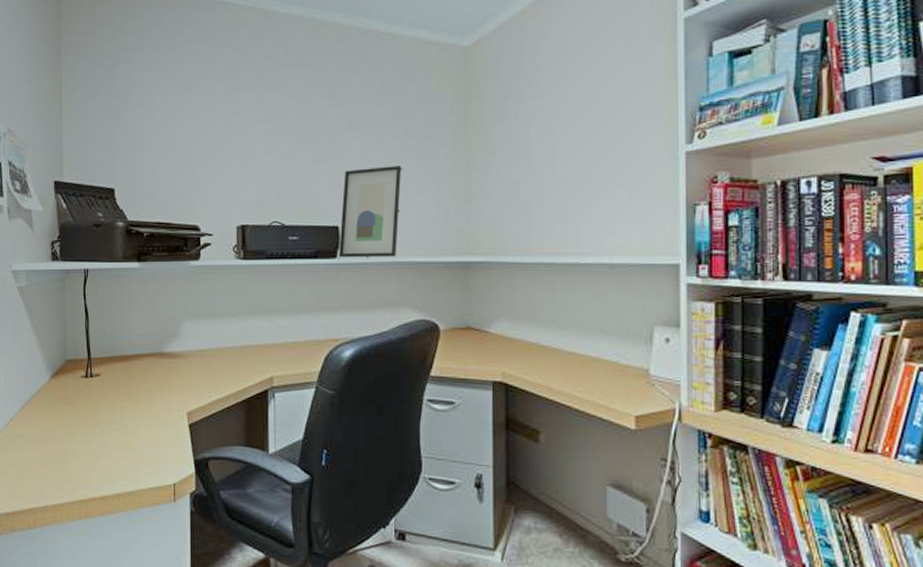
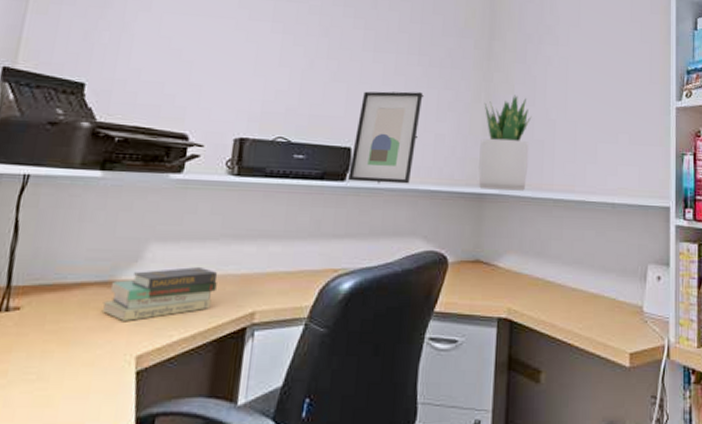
books: none [156,340,240,384] -> present [101,267,217,321]
planter: none [463,158,516,257] -> present [478,95,532,191]

